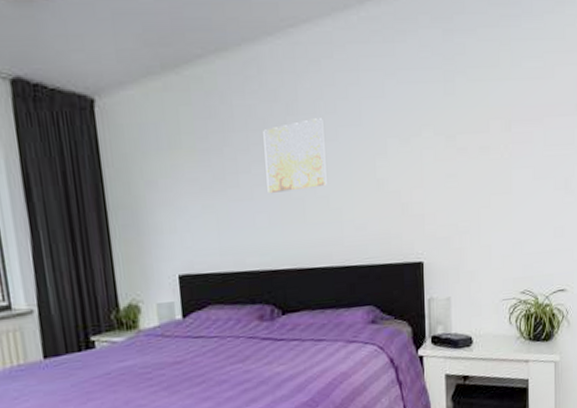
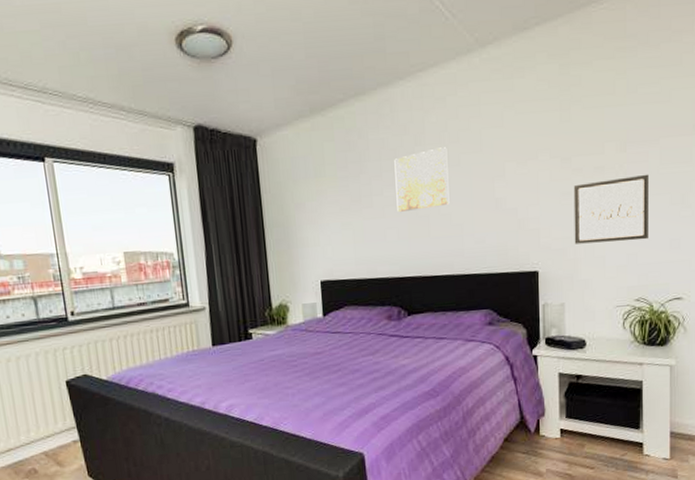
wall art: none [458,156,533,232] -> present [573,174,649,244]

